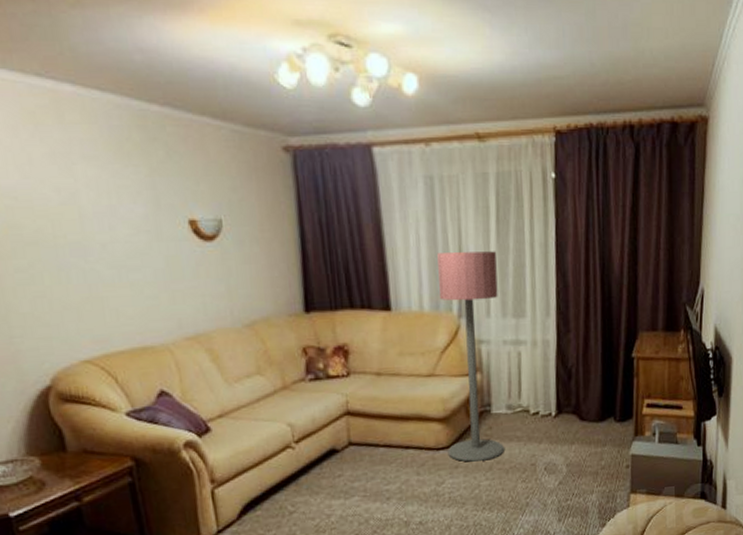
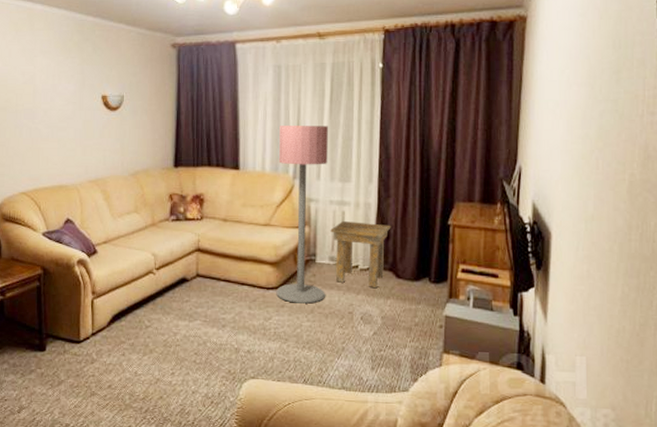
side table: none [505,362,573,434] -> present [330,221,391,287]

